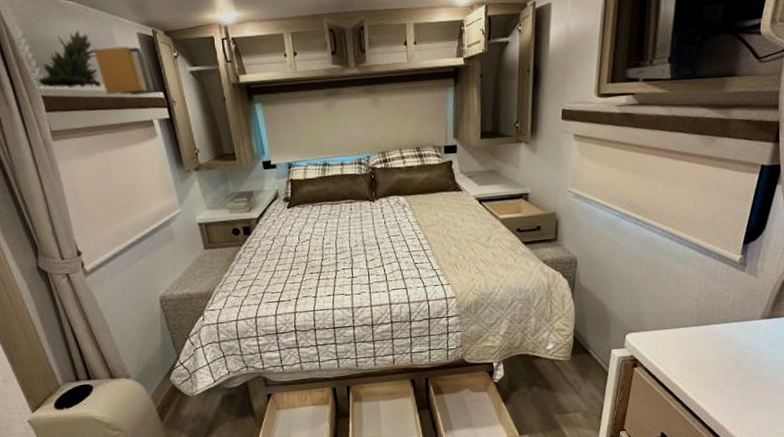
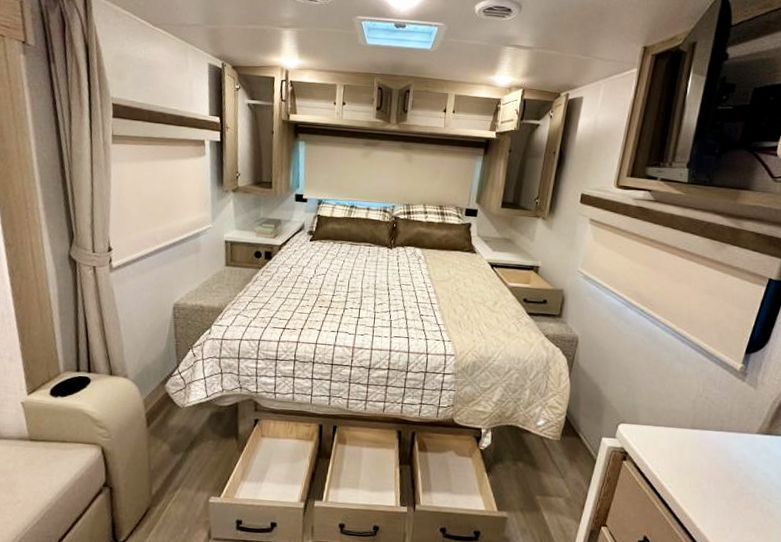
succulent plant: present [38,30,101,89] -> none [113,52,171,105]
books: present [94,46,161,95] -> none [167,71,218,118]

